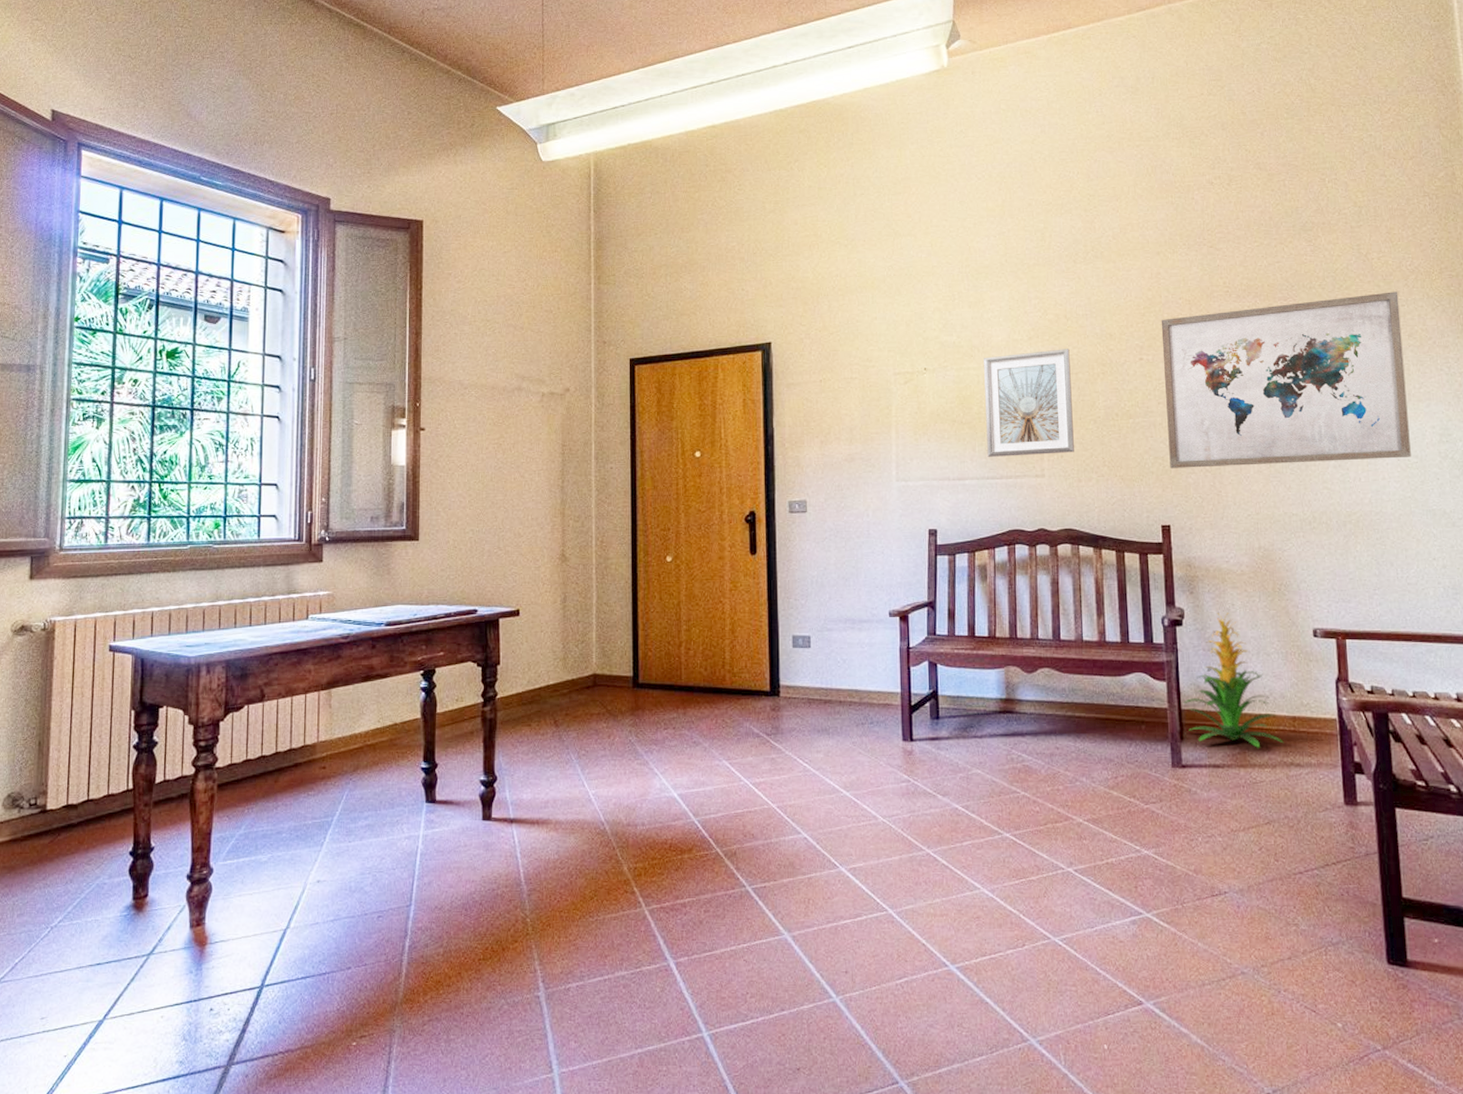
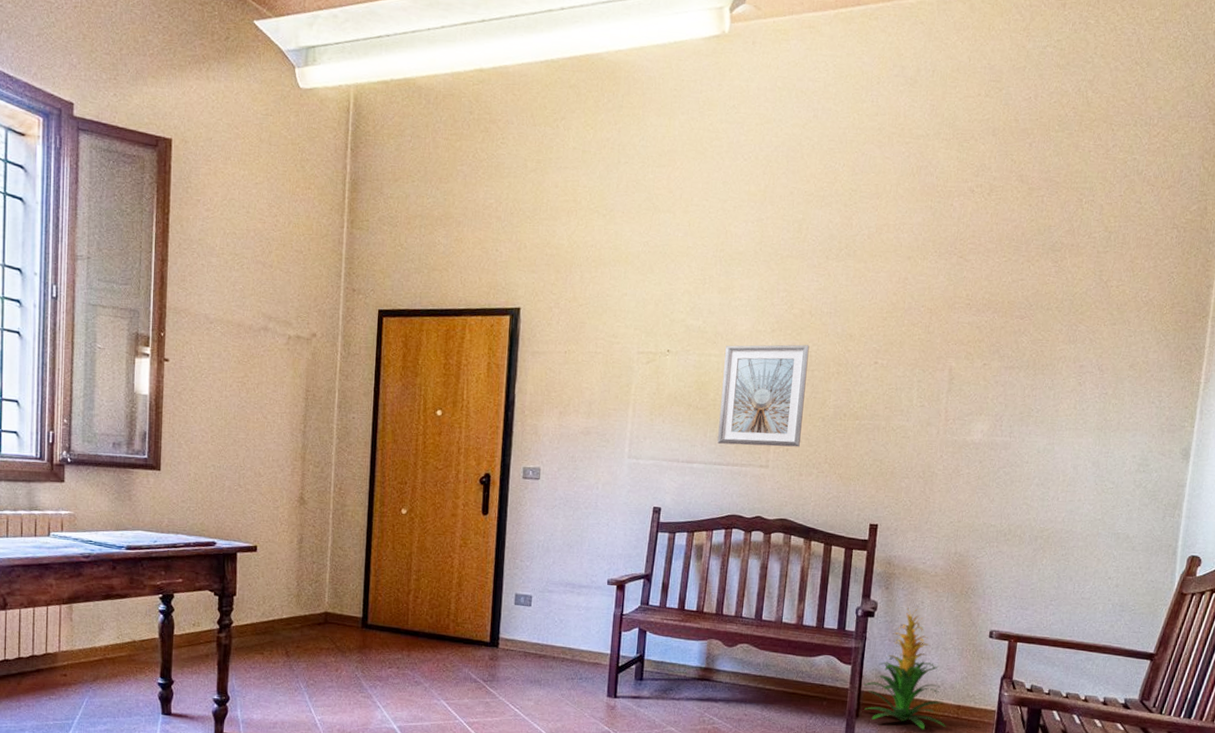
wall art: present [1161,291,1411,468] -> none [886,321,1129,483]

